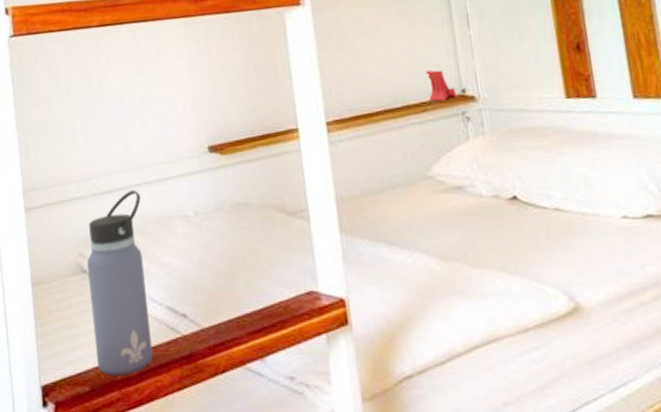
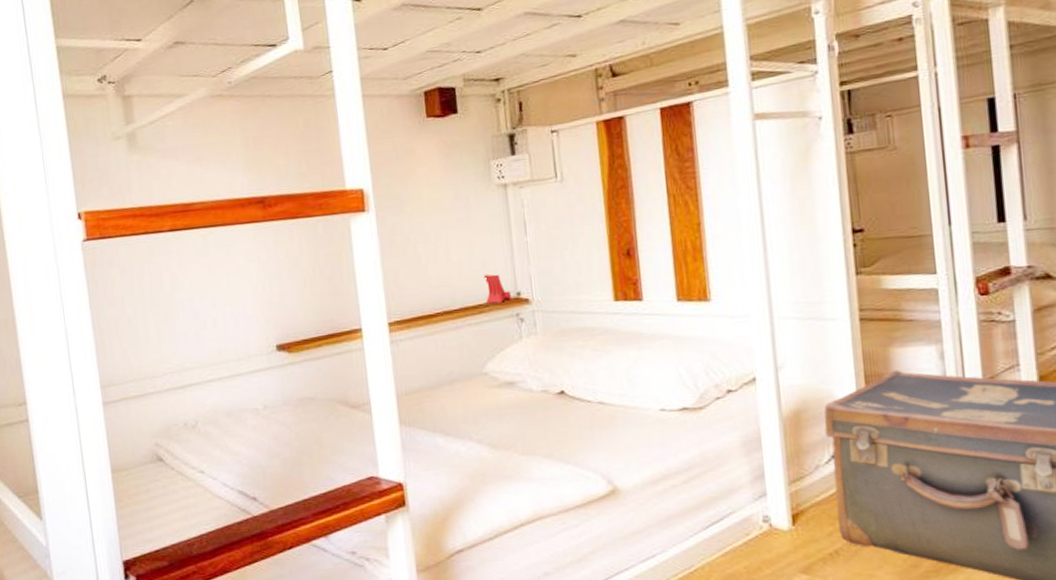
water bottle: present [87,190,153,376] -> none [163,386,226,552]

